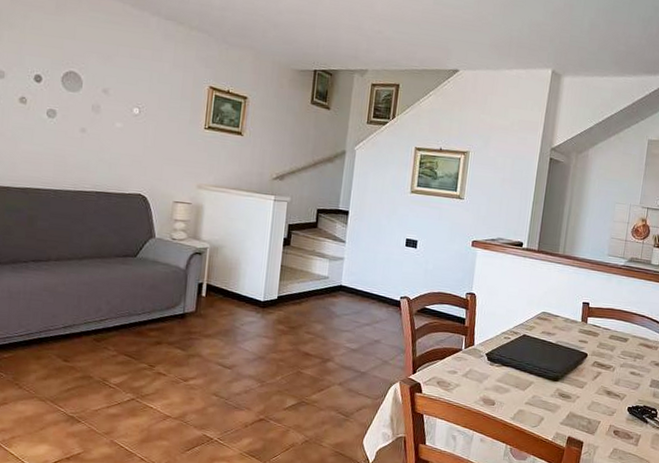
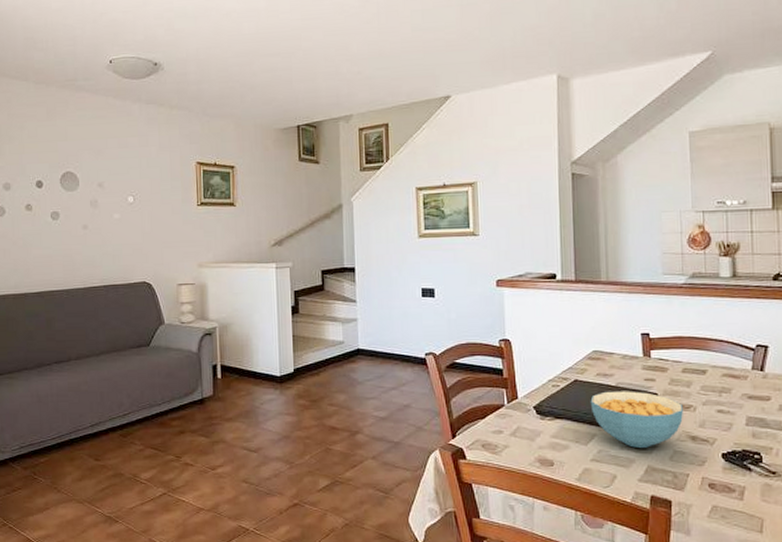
cereal bowl: none [533,347,606,397] -> present [590,391,684,448]

